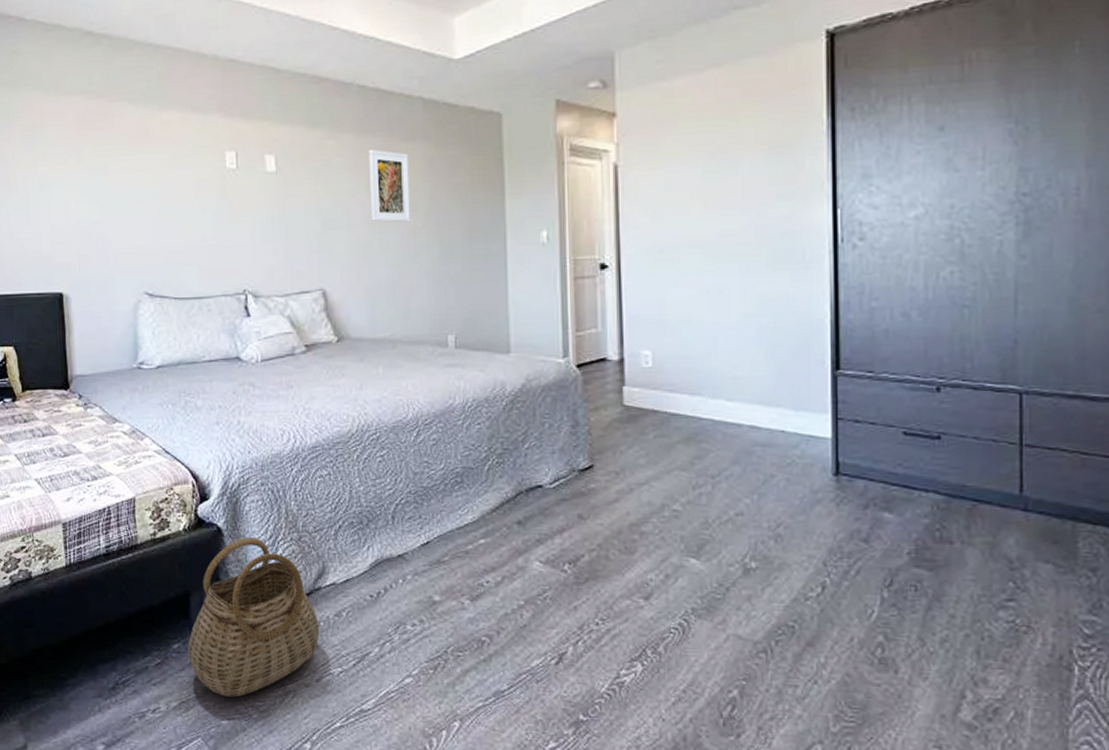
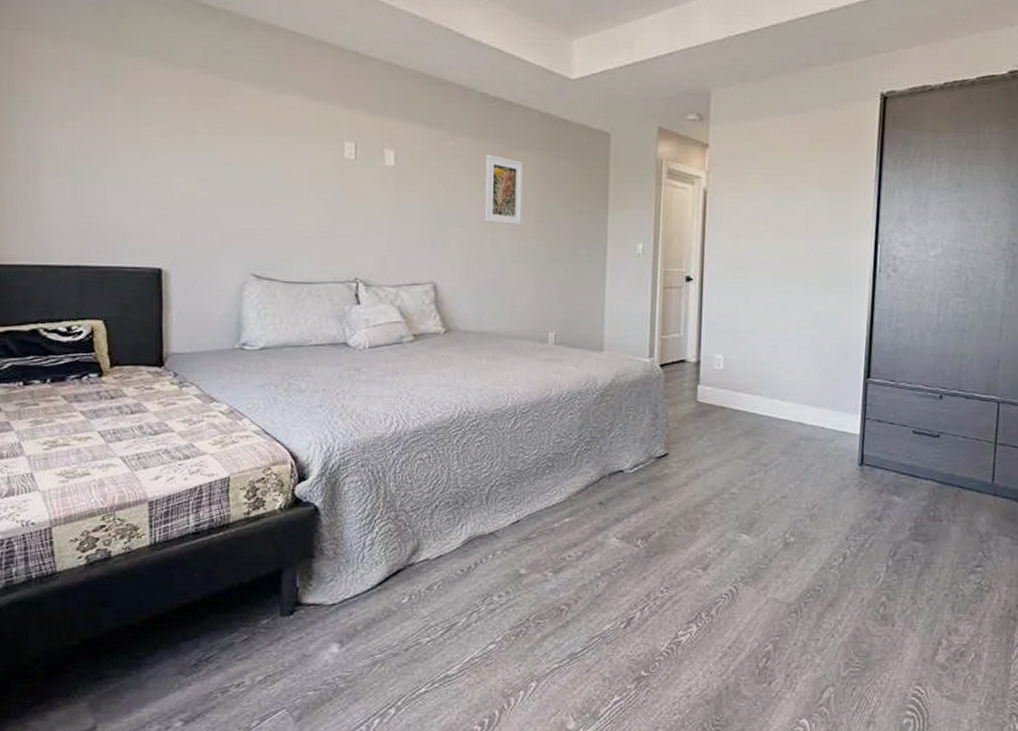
basket: present [188,537,320,697] -> none [277,516,411,669]

